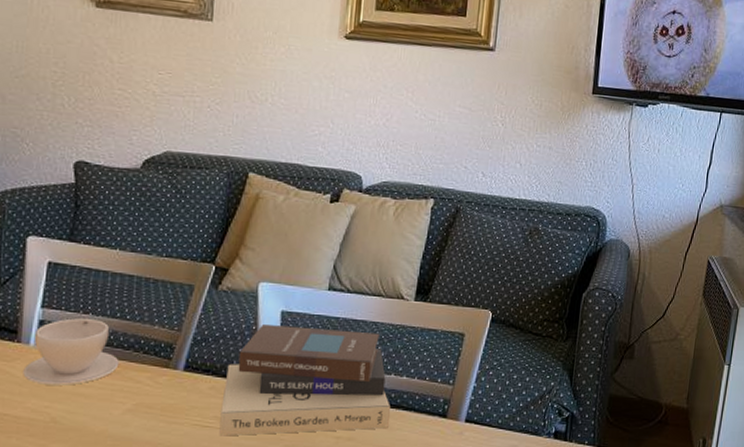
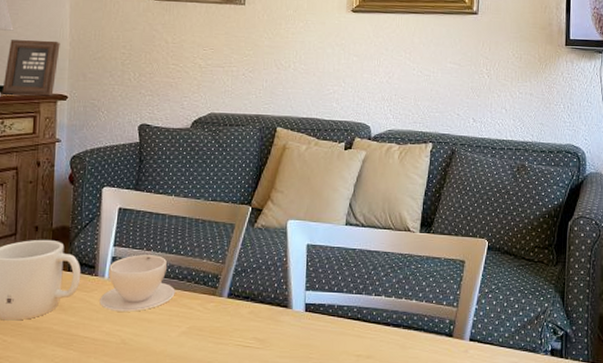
books: present [219,325,390,436] -> none [258,257,403,355]

